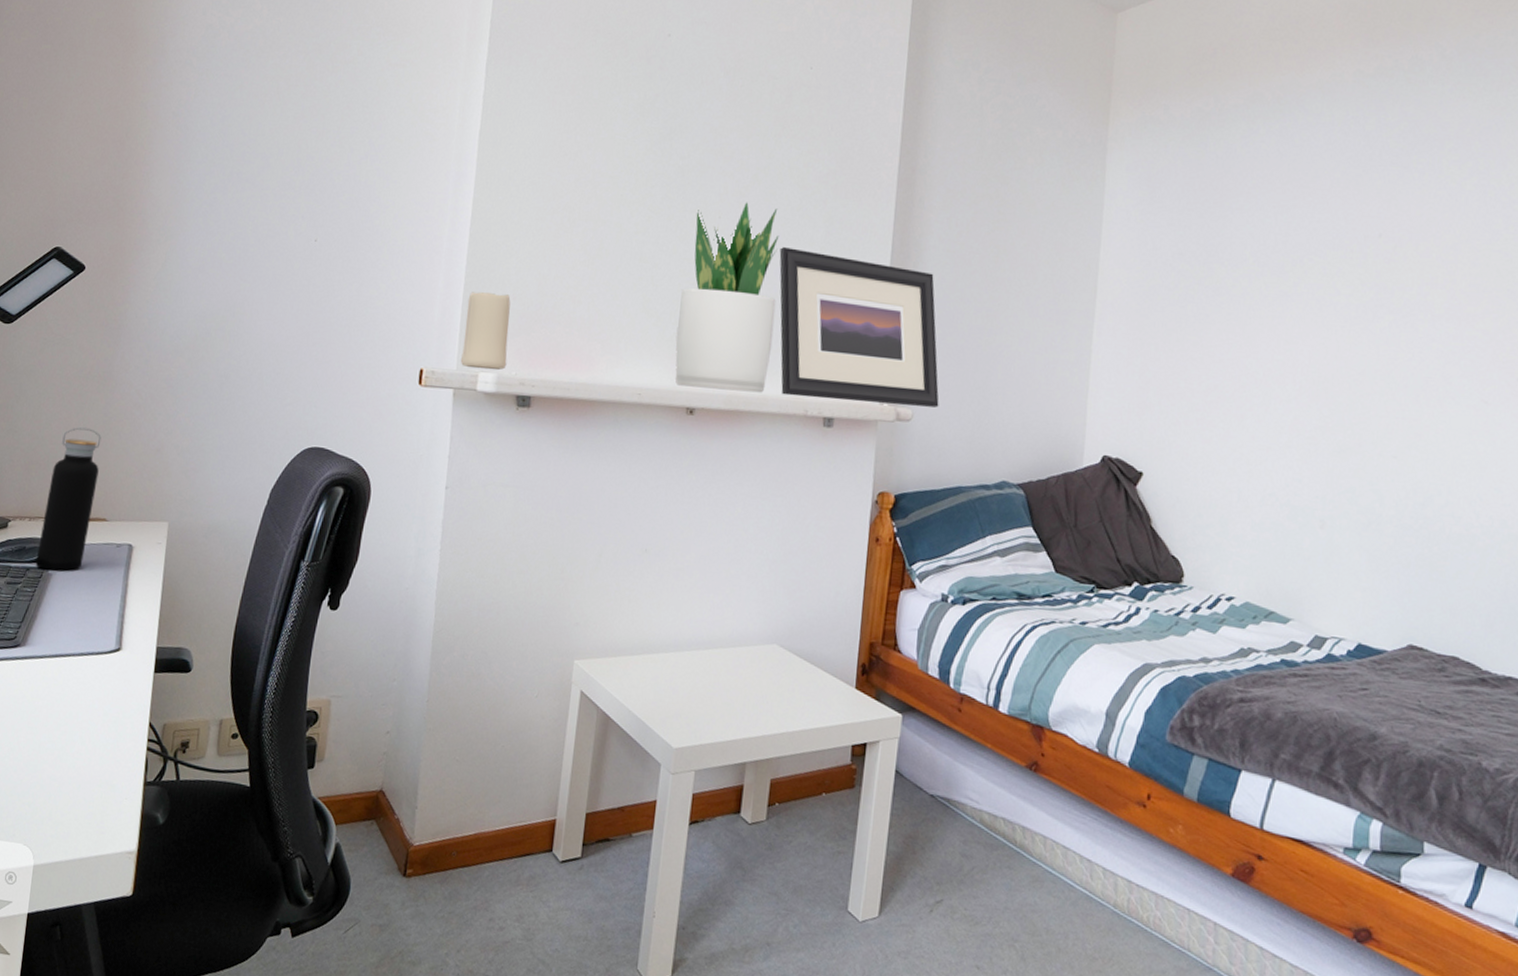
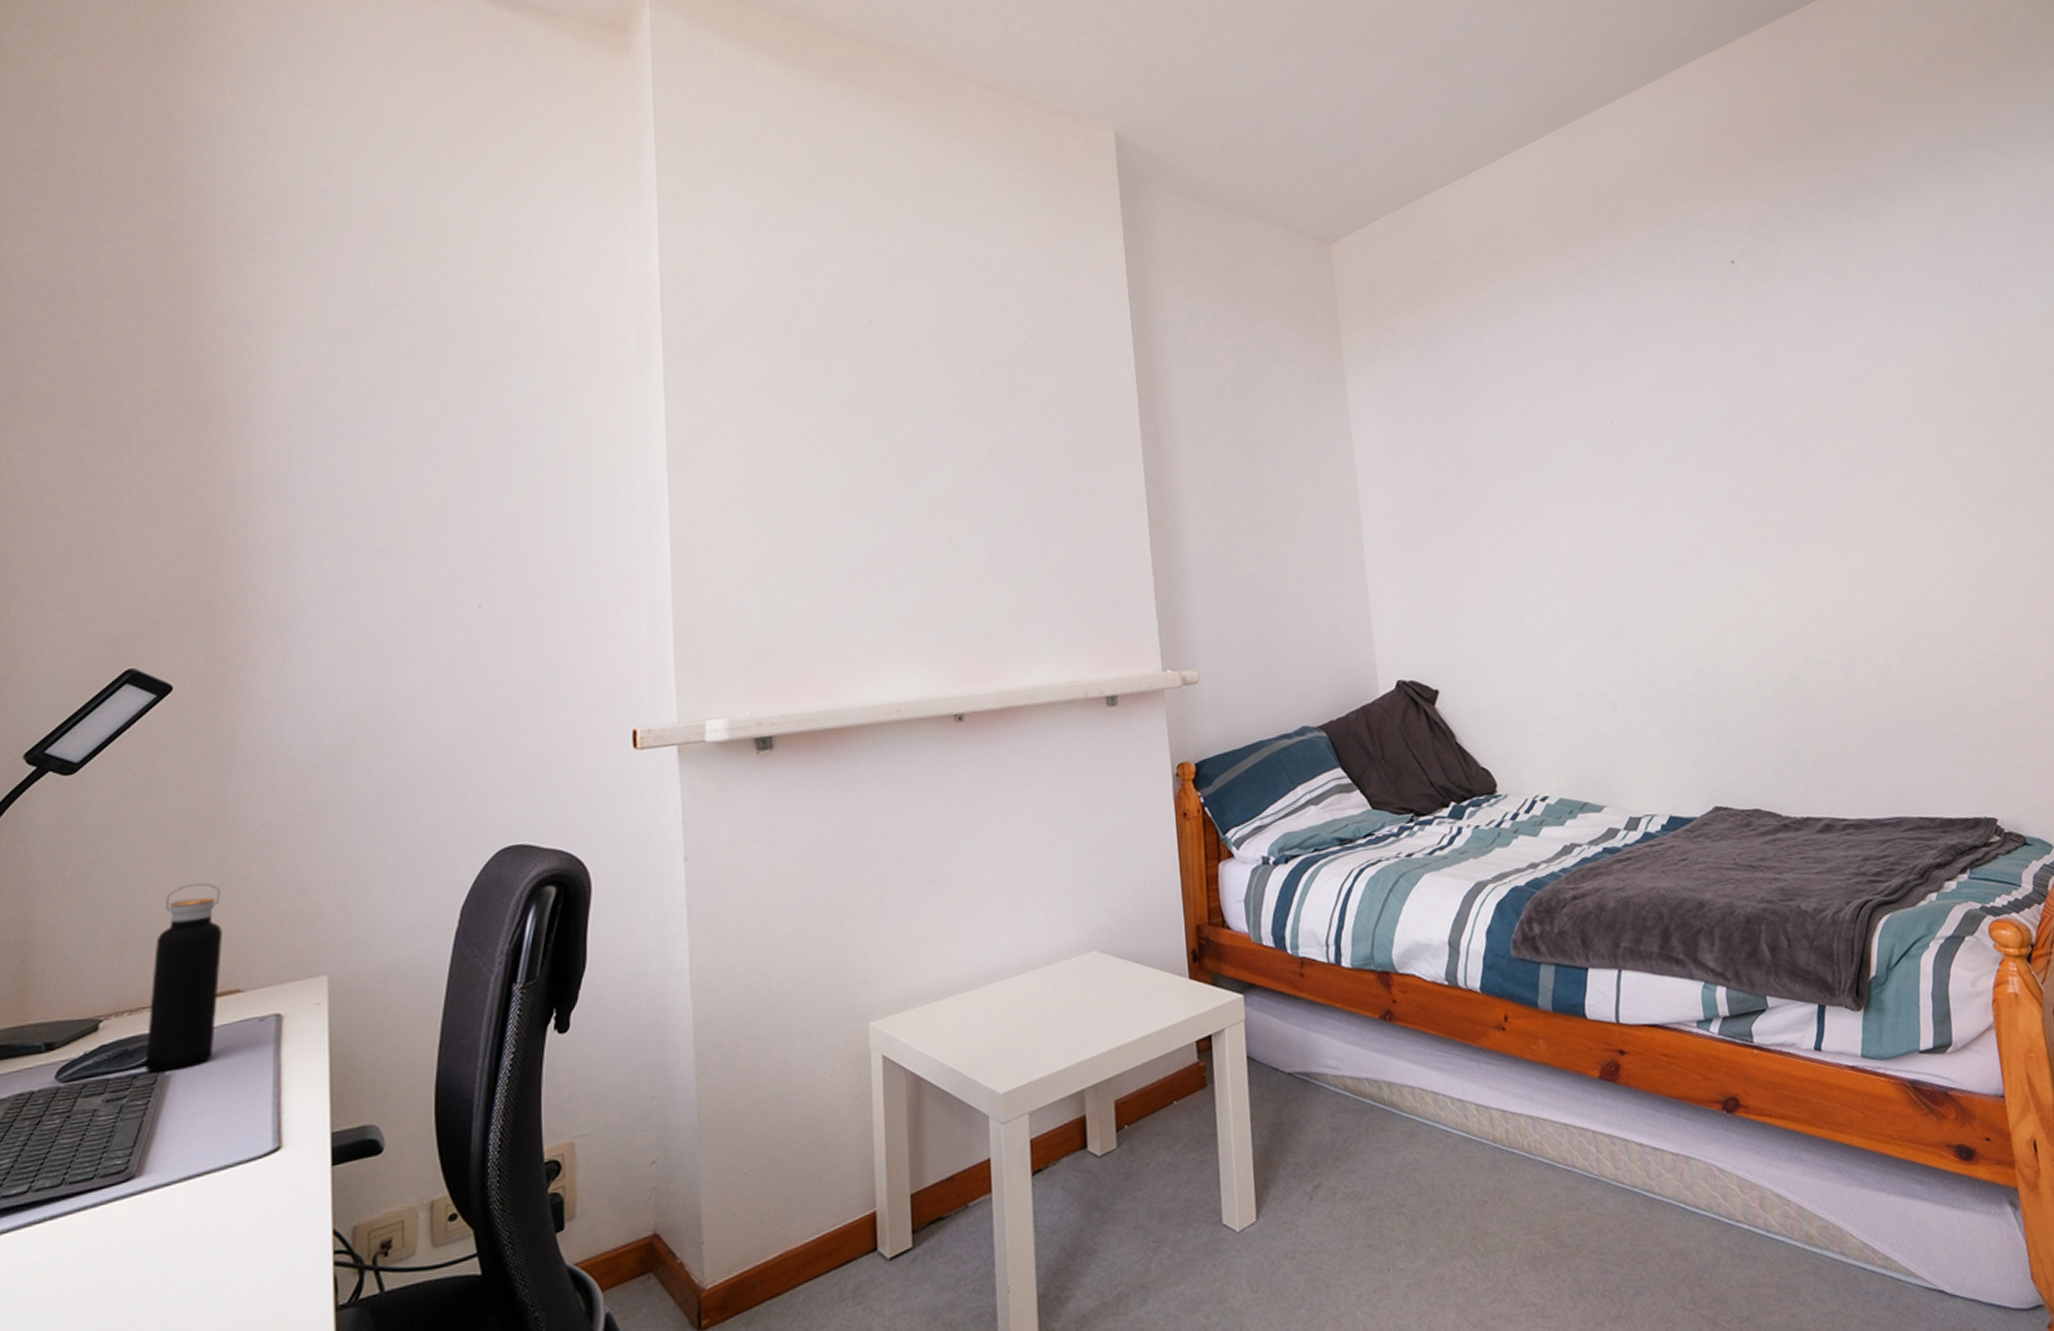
candle: present [460,291,511,371] -> none [680,628,738,718]
planter: present [674,202,780,393] -> none [928,485,1038,693]
picture frame: present [779,247,939,408] -> none [1029,524,1225,681]

